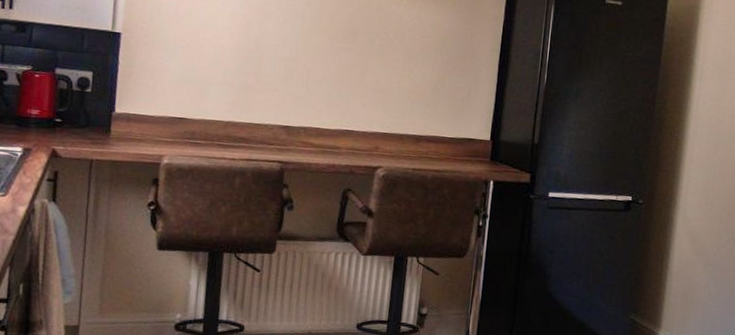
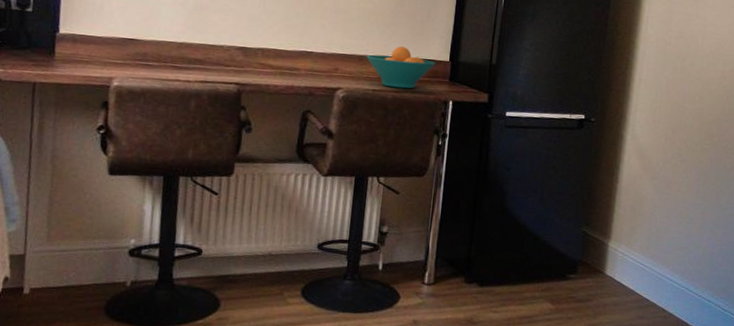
fruit bowl: none [406,125,477,168] -> present [366,46,436,89]

